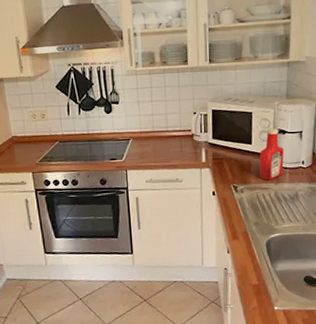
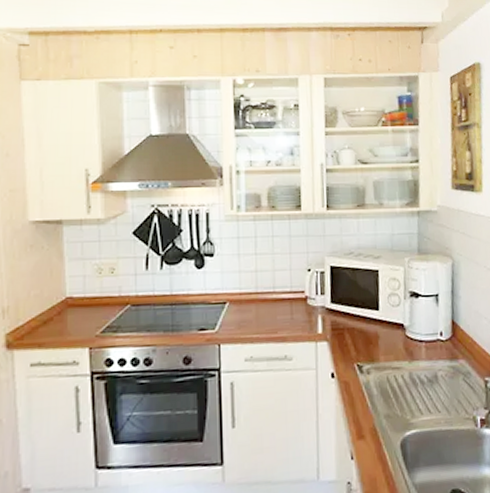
ketchup bottle: present [259,127,284,181] -> none [388,289,419,358]

